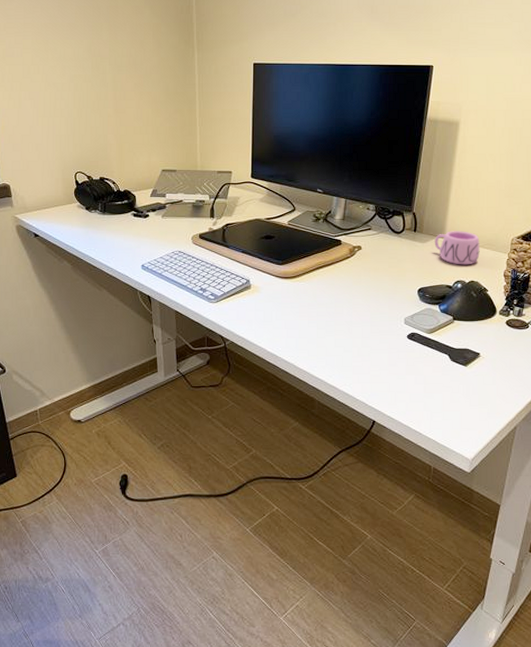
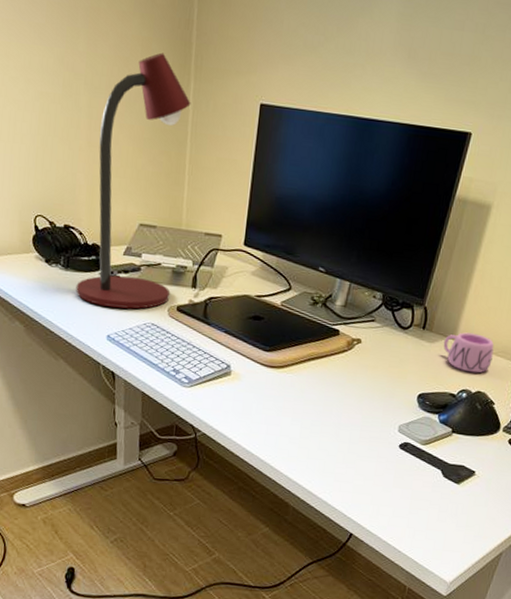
desk lamp: none [113,33,197,241] -> present [76,52,191,309]

